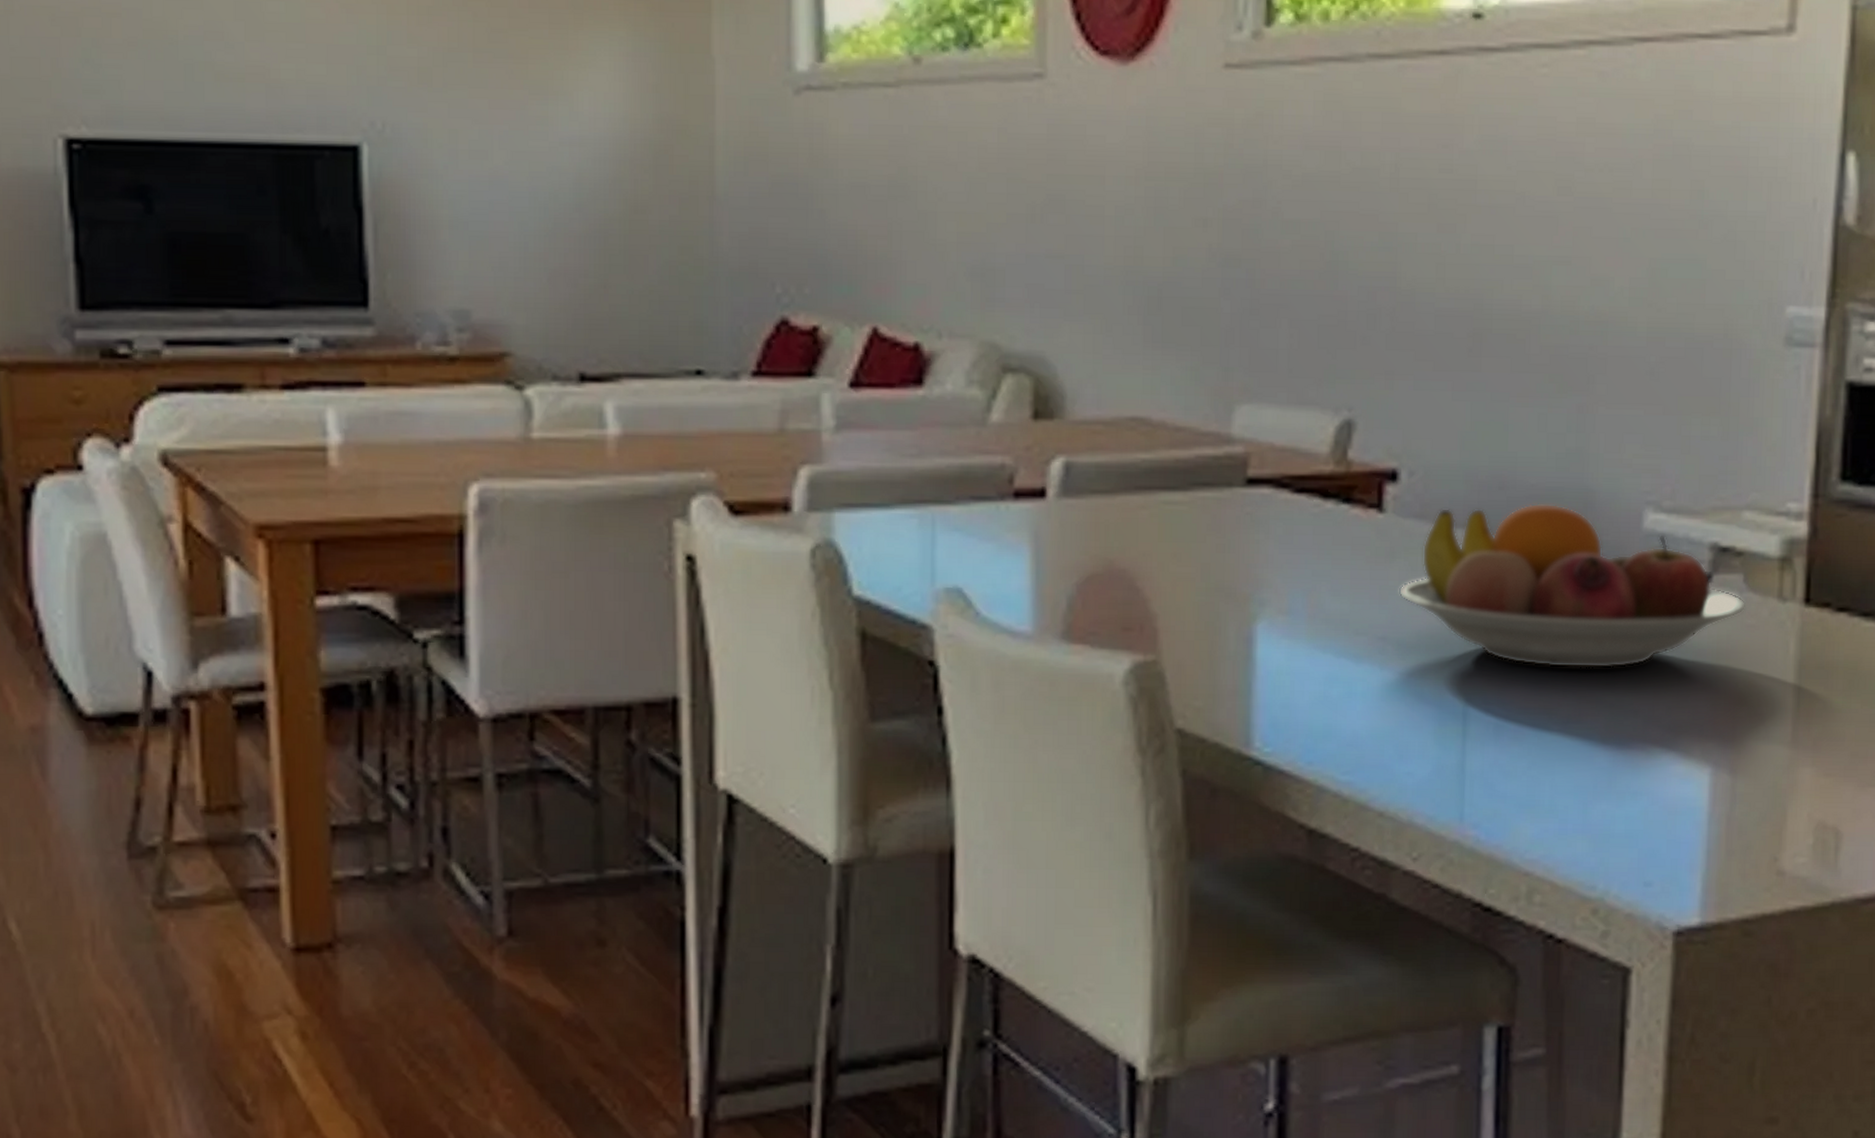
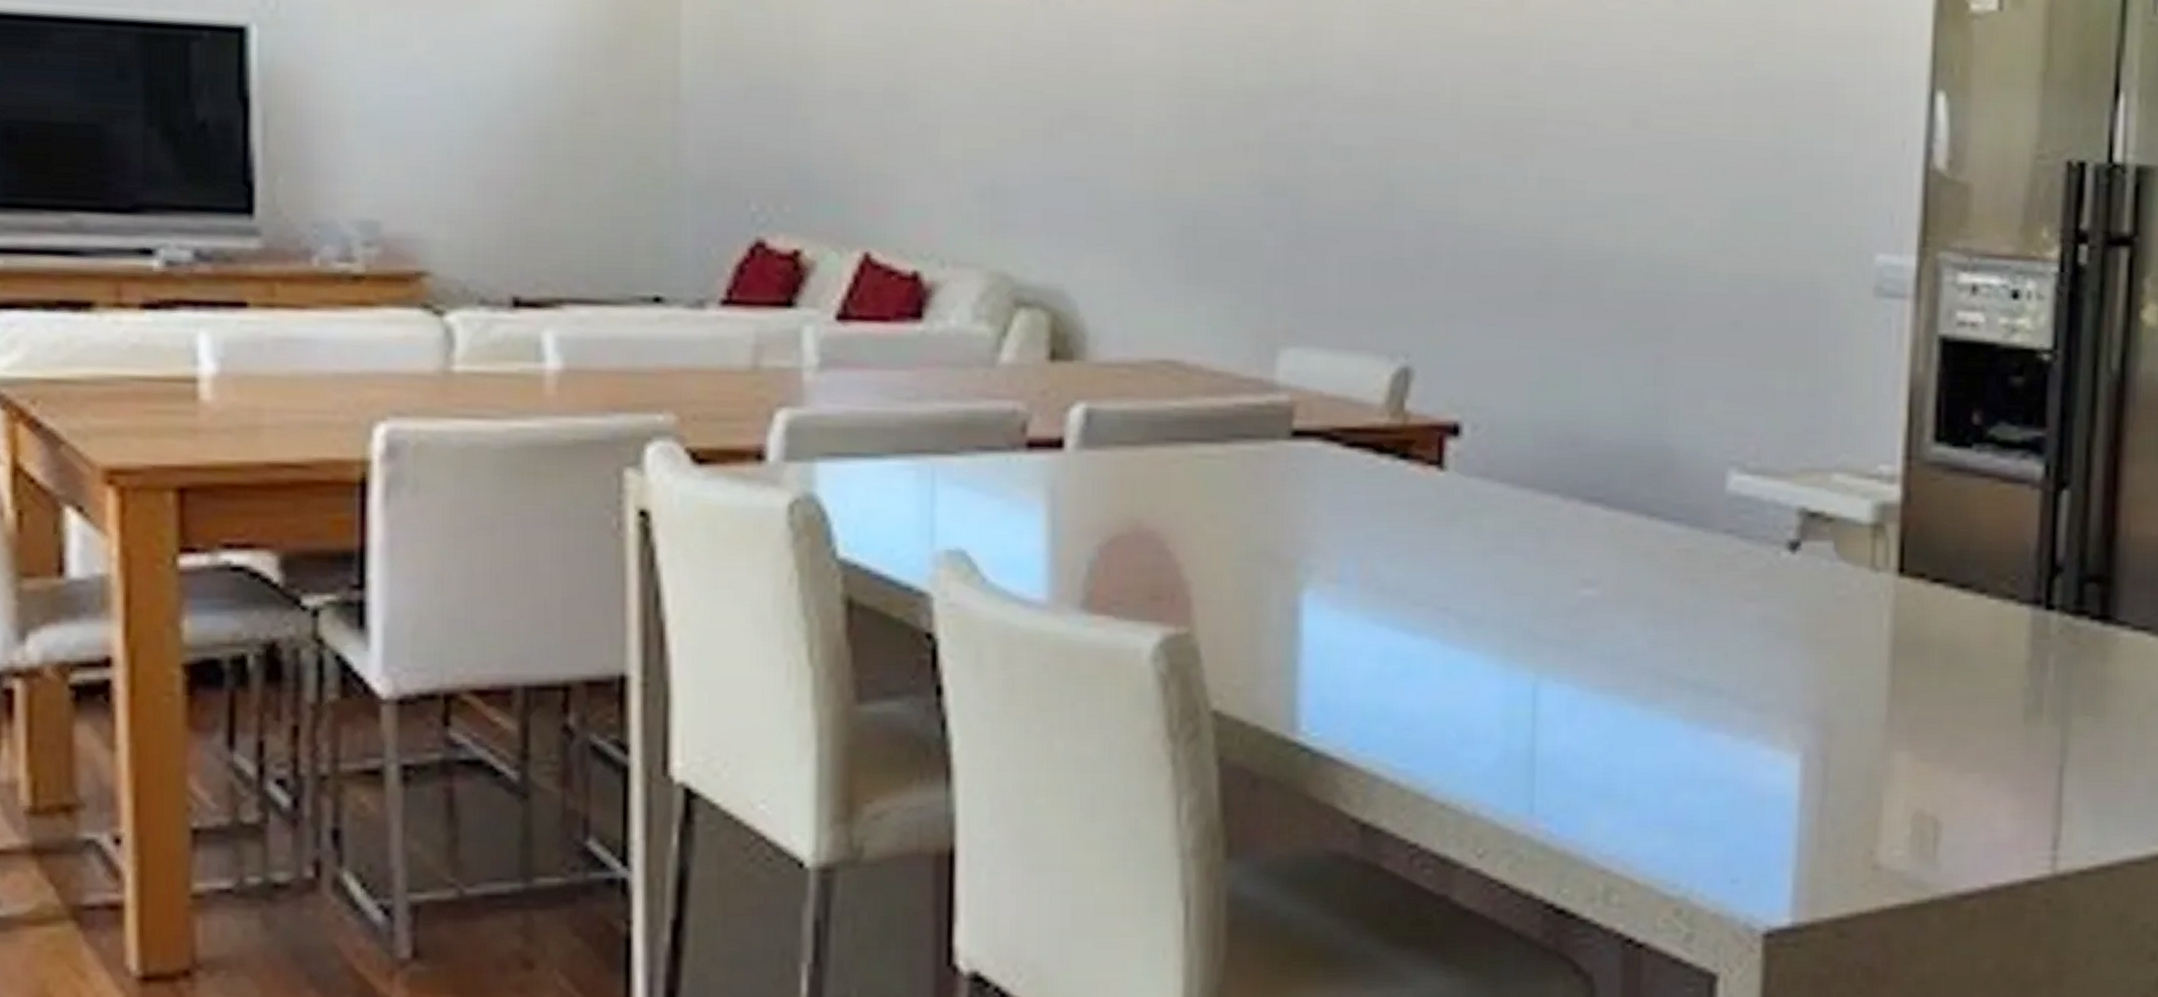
fruit bowl: present [1398,503,1746,669] -> none [1461,462,1837,644]

